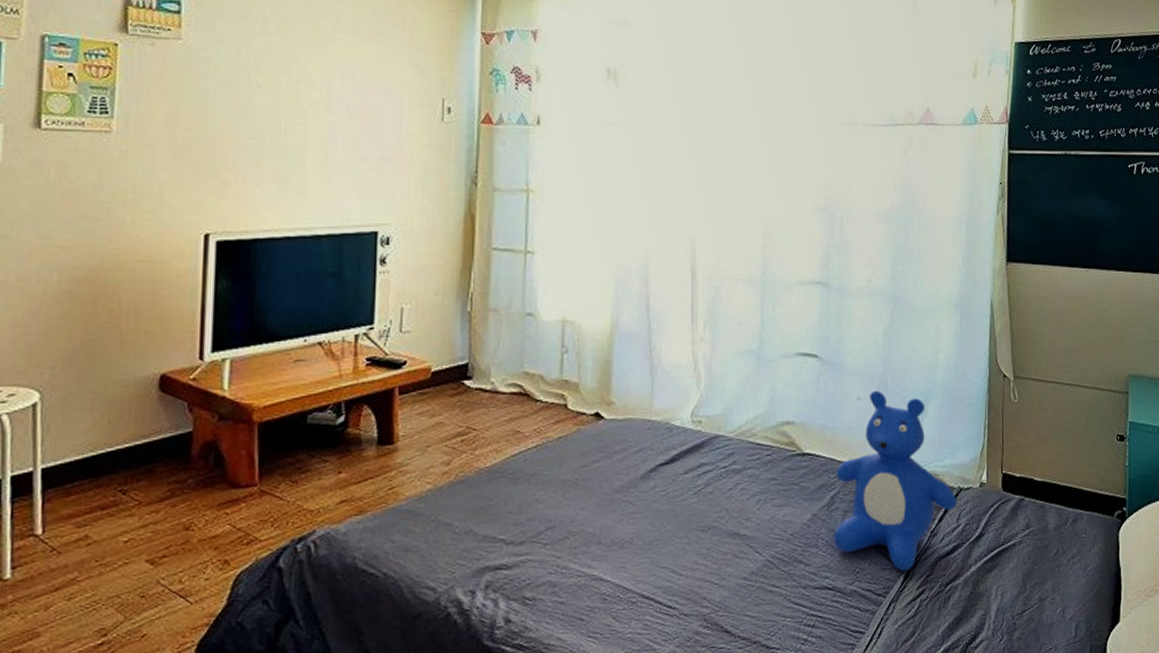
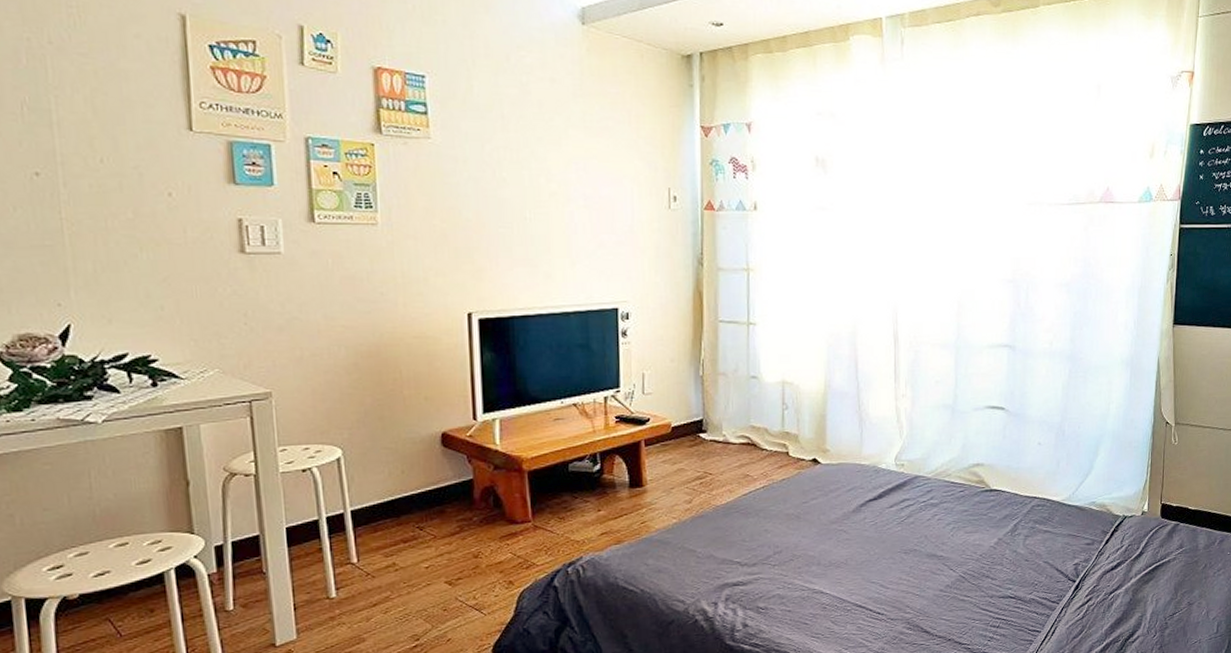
teddy bear: present [834,390,957,572] -> none [1016,436,1122,584]

